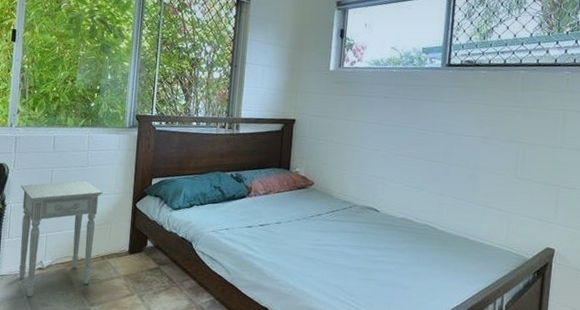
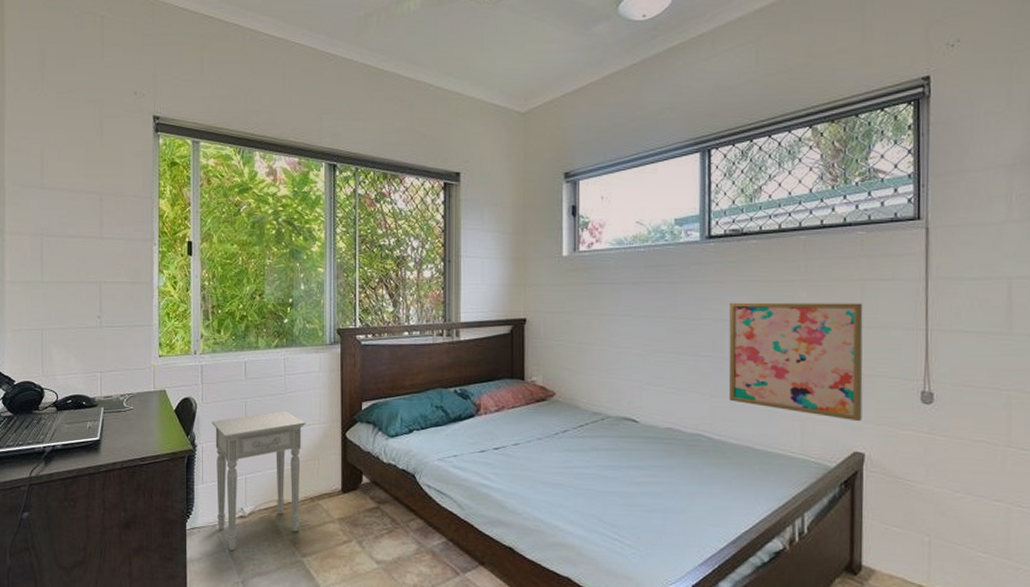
wall art: none [453,119,564,224] -> present [728,302,863,422]

